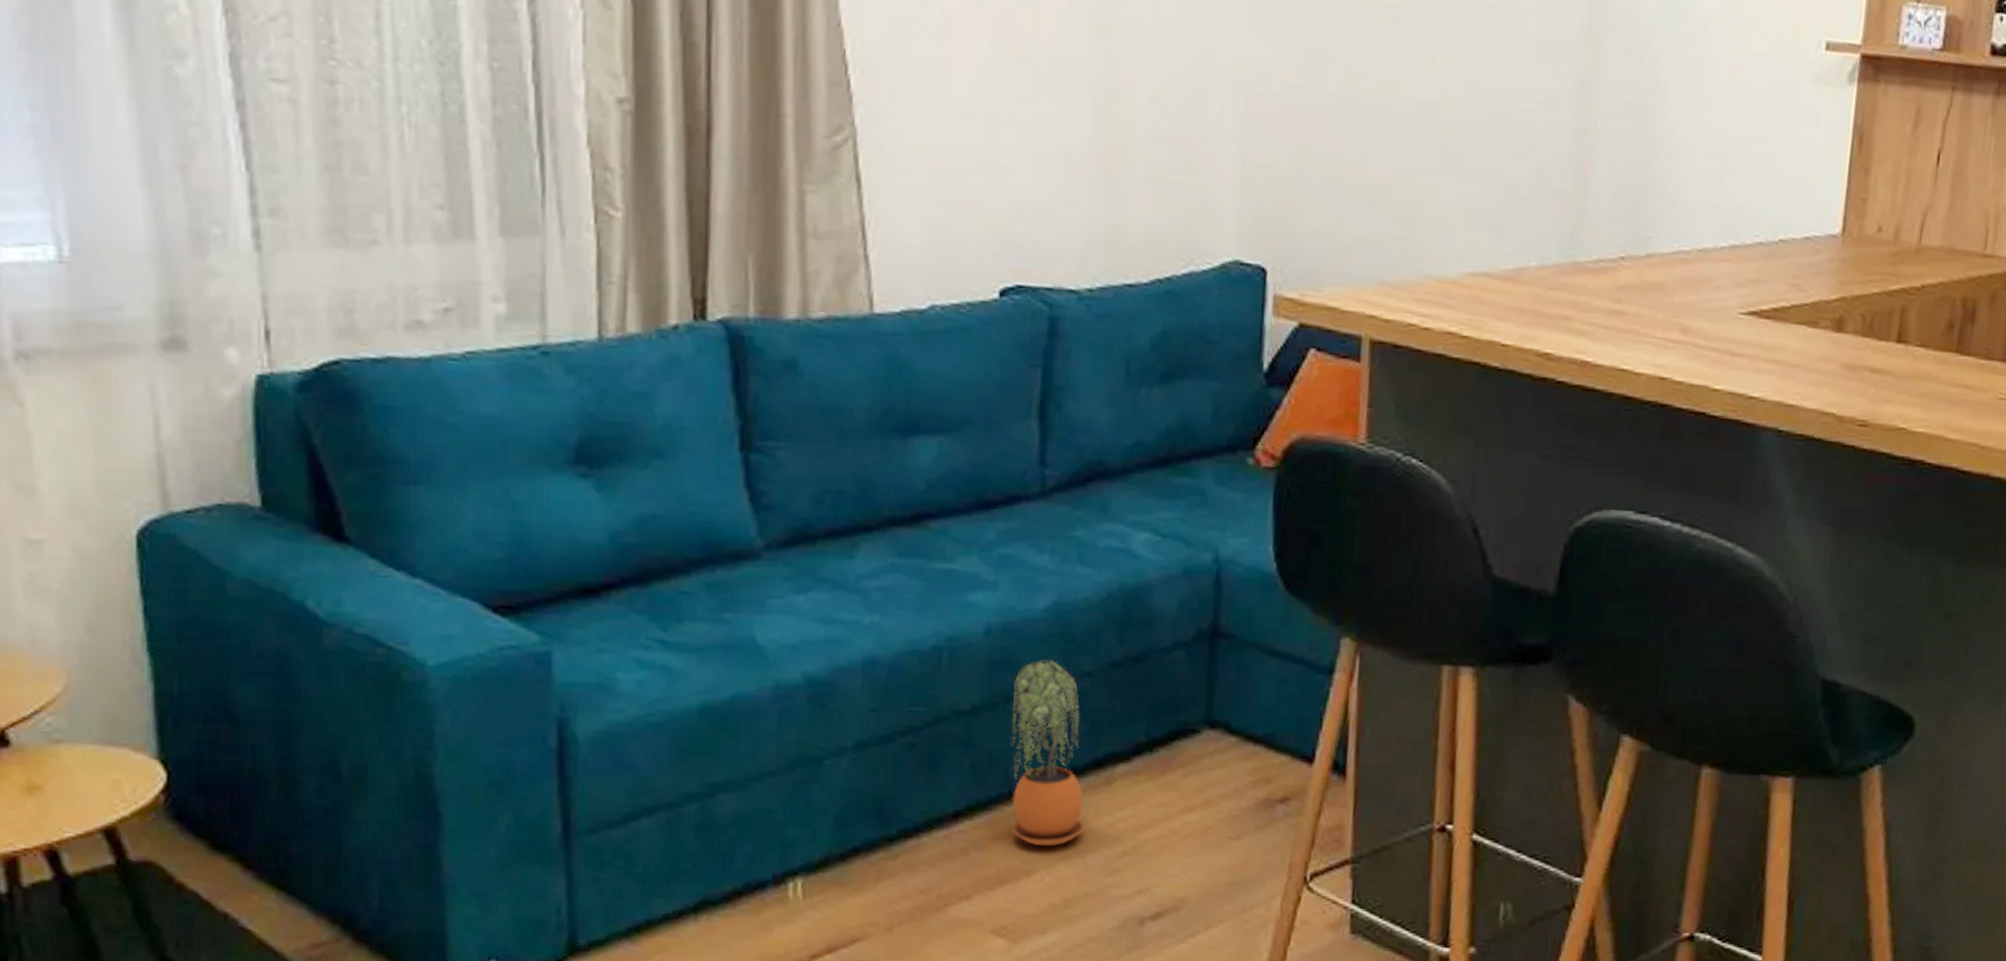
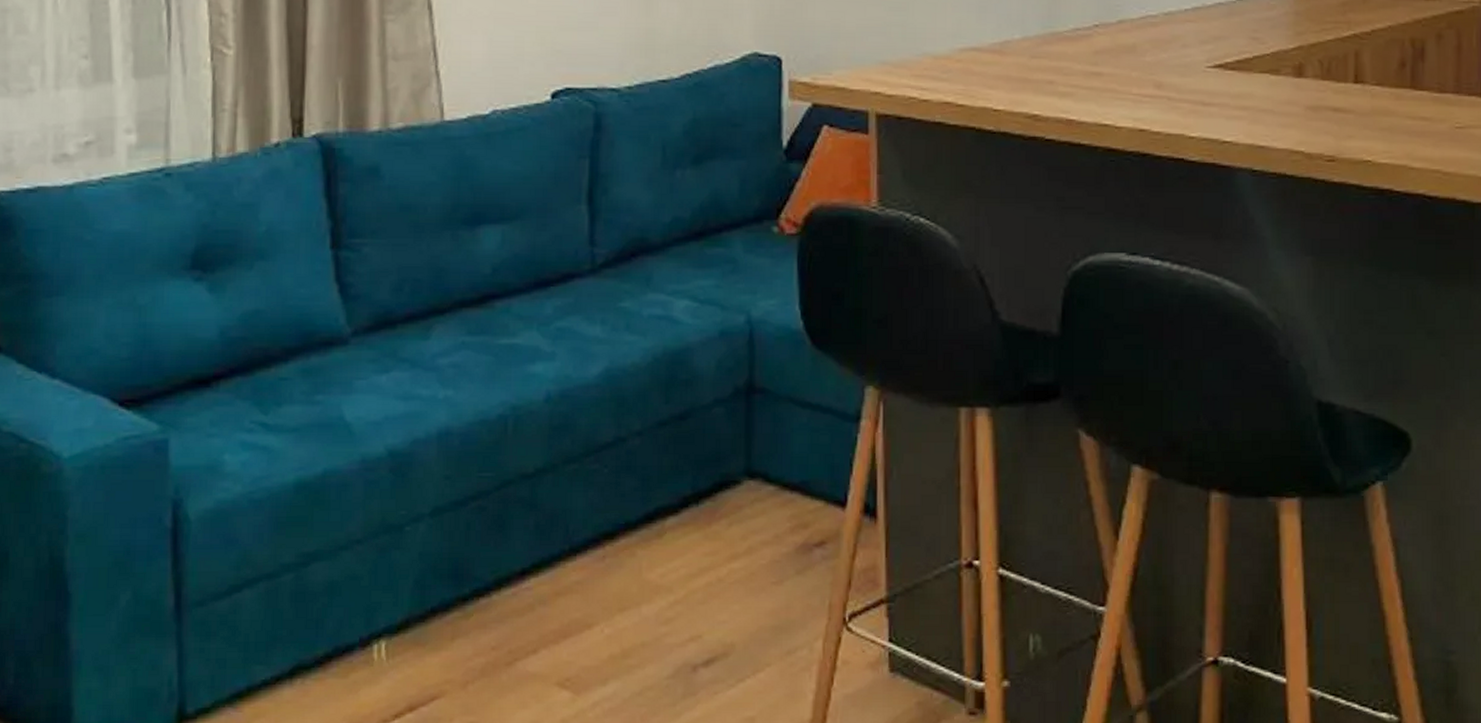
potted plant: present [1011,659,1085,846] -> none [570,422,640,598]

